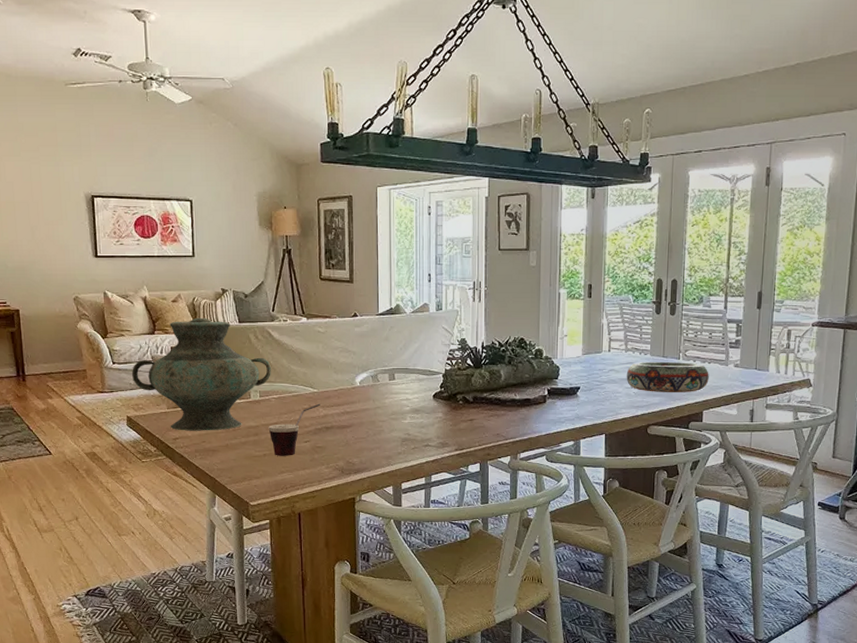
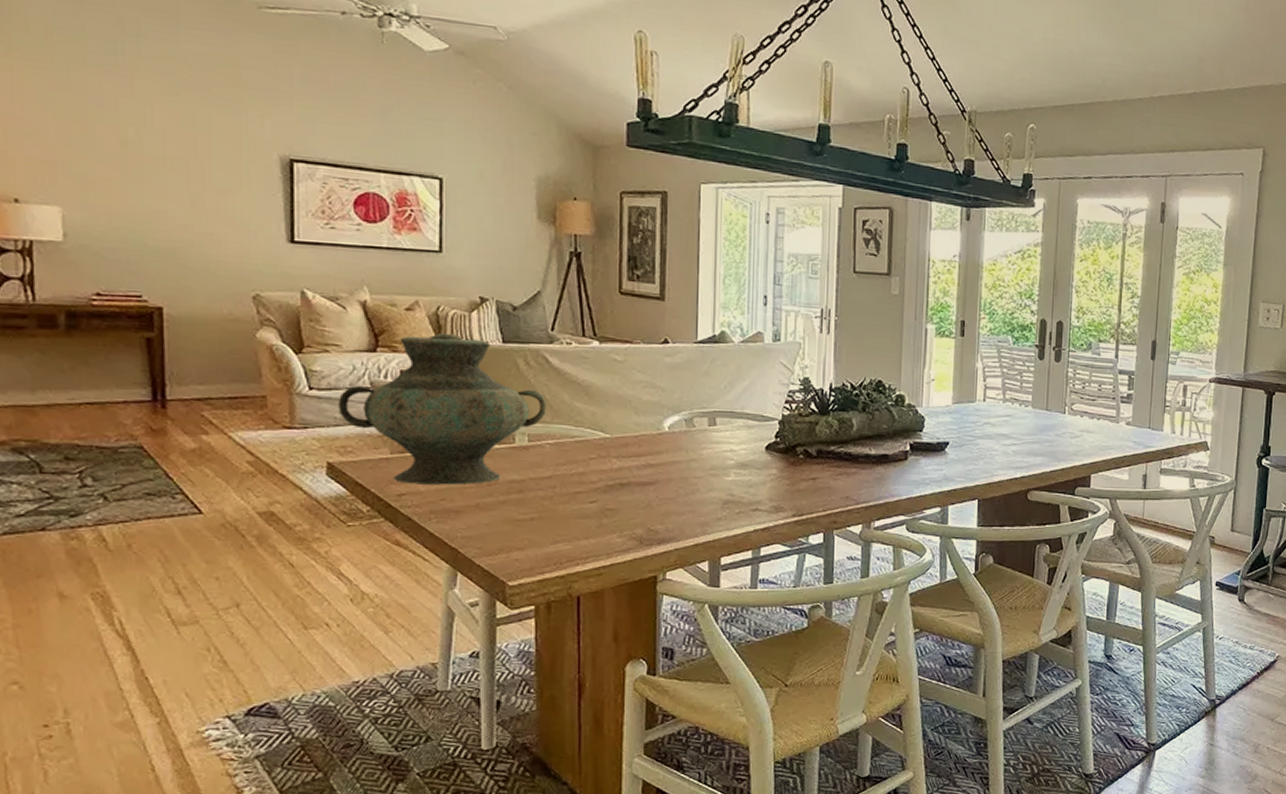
cup: present [268,403,321,456] -> none [539,452,614,521]
decorative bowl: present [626,362,709,392] -> none [1003,415,1098,453]

